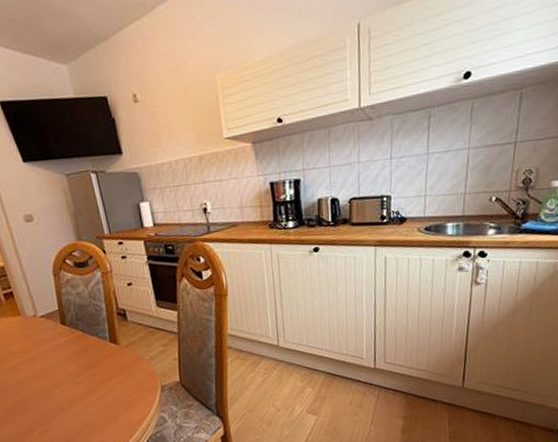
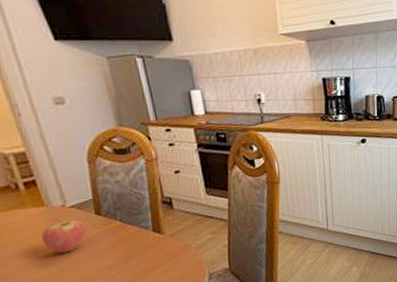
fruit: none [19,328,54,359] -> present [41,219,86,253]

